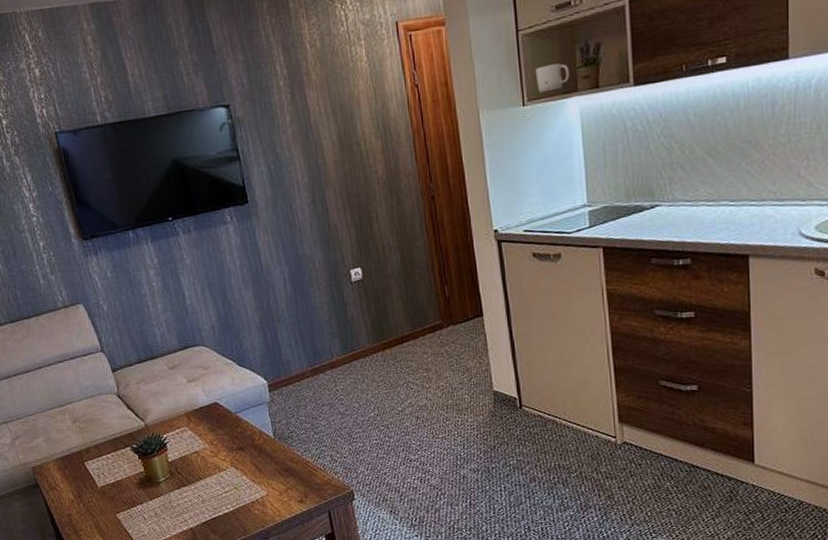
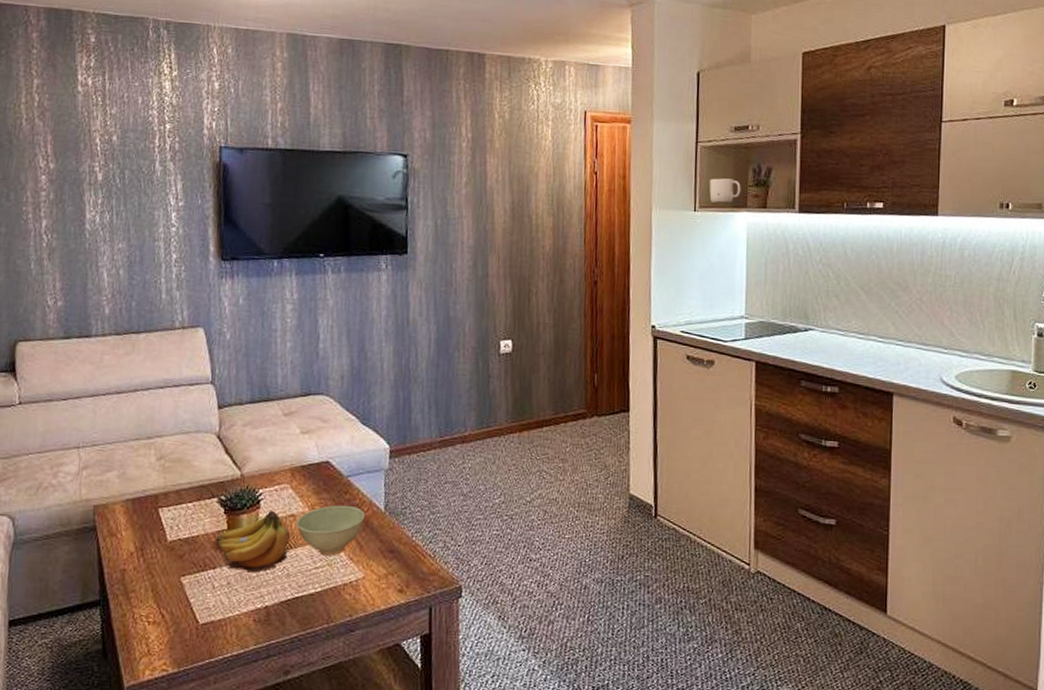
fruit: none [137,450,200,503] -> present [216,510,291,573]
bowl: none [200,437,258,482] -> present [296,505,365,556]

